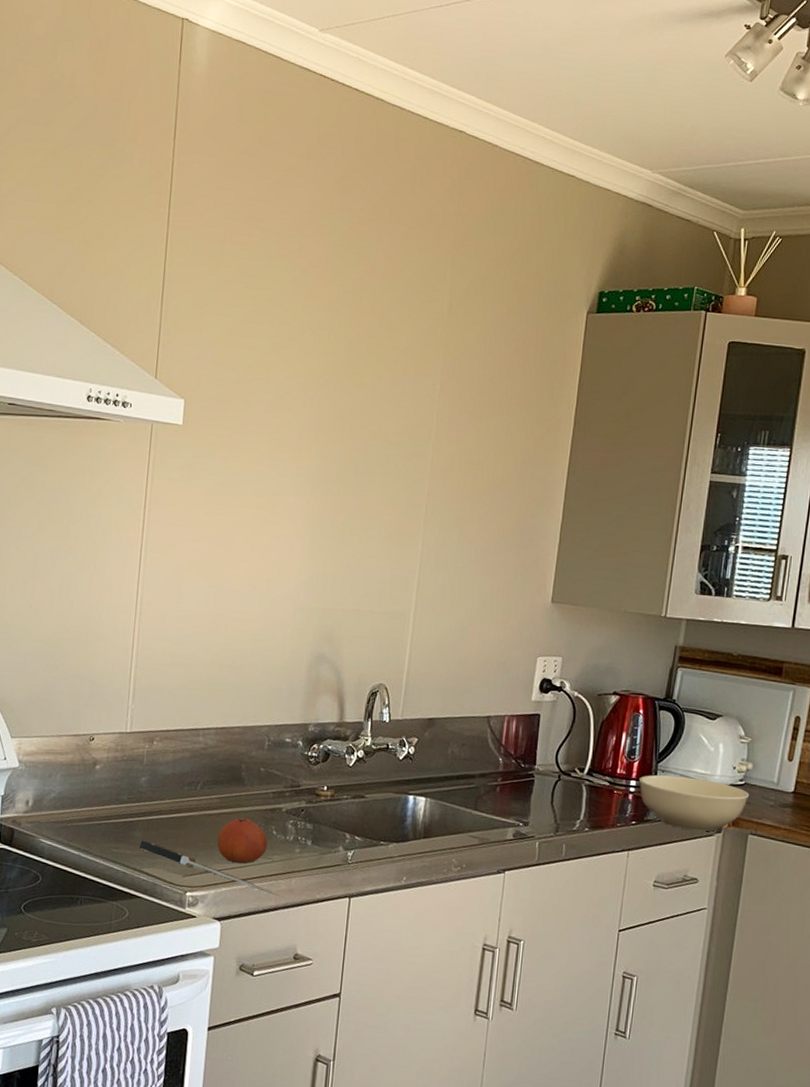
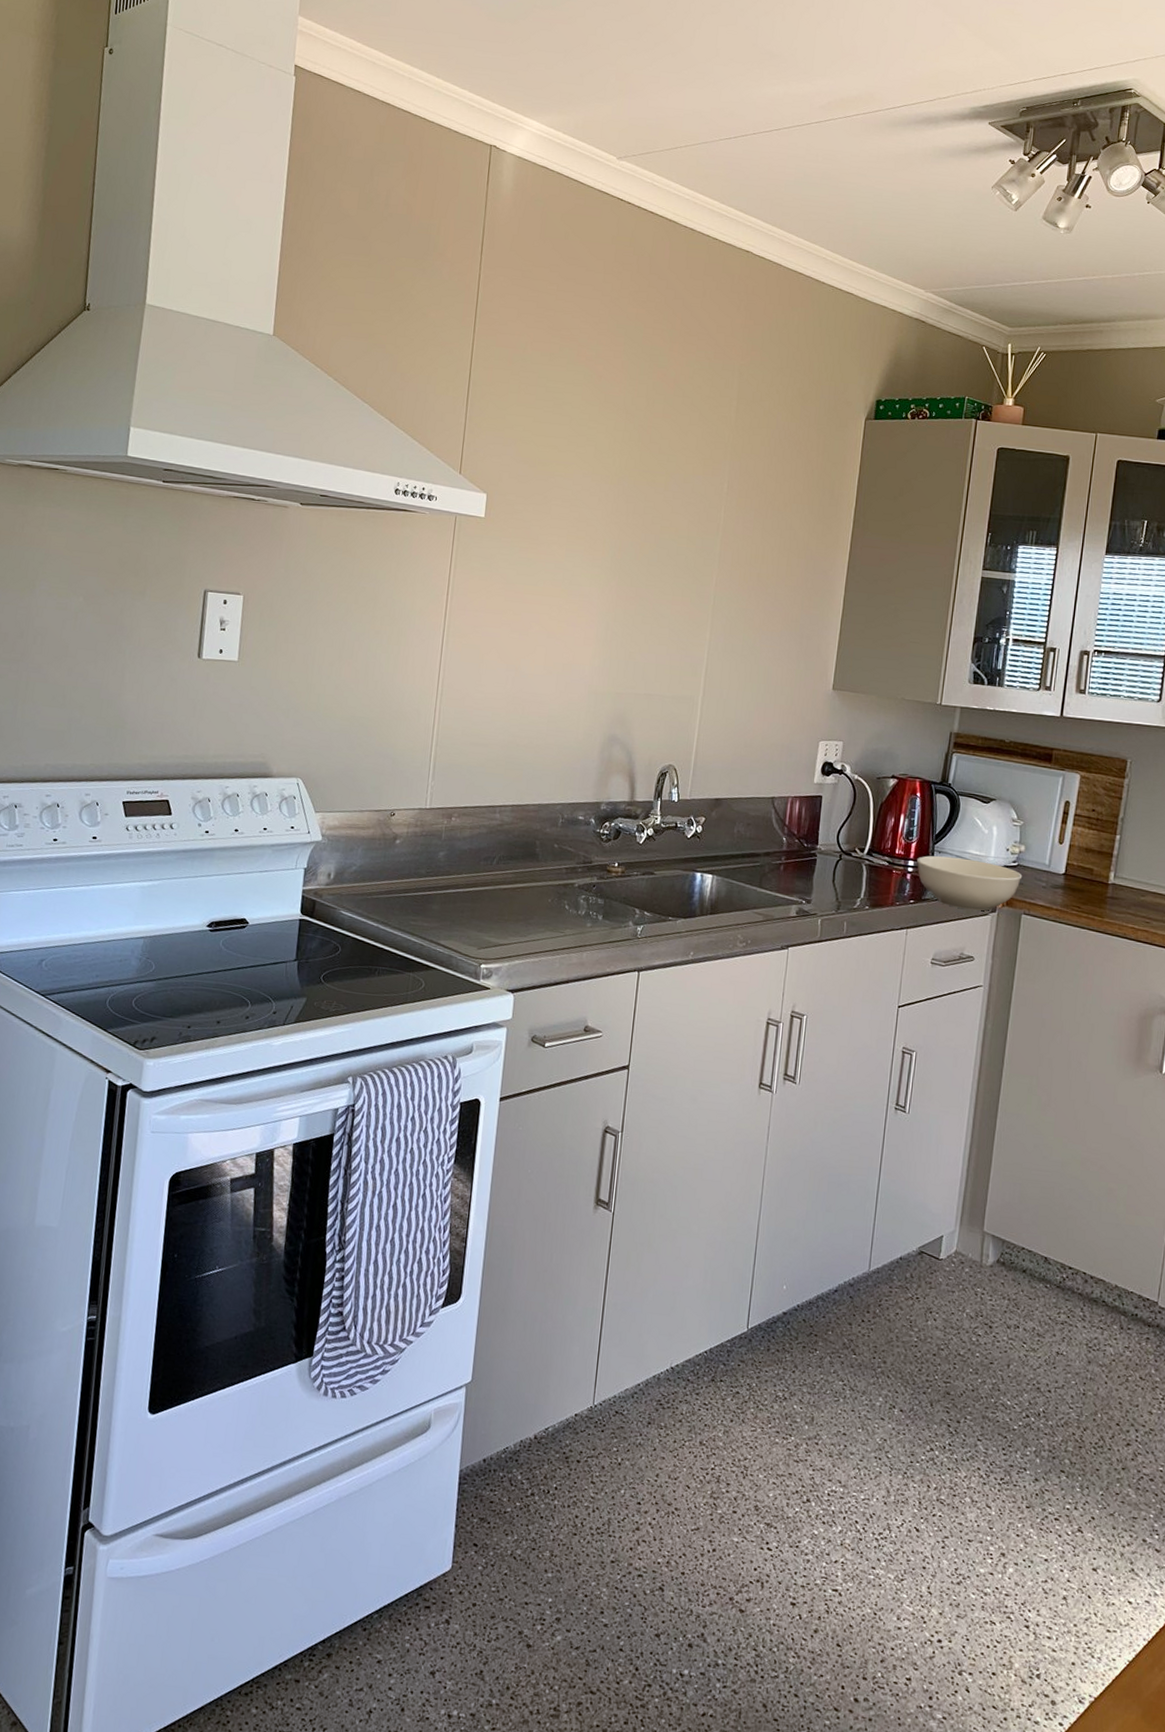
kitchen knife: present [140,840,284,898] -> none [437,913,576,971]
fruit: present [218,817,268,864] -> none [512,892,560,938]

